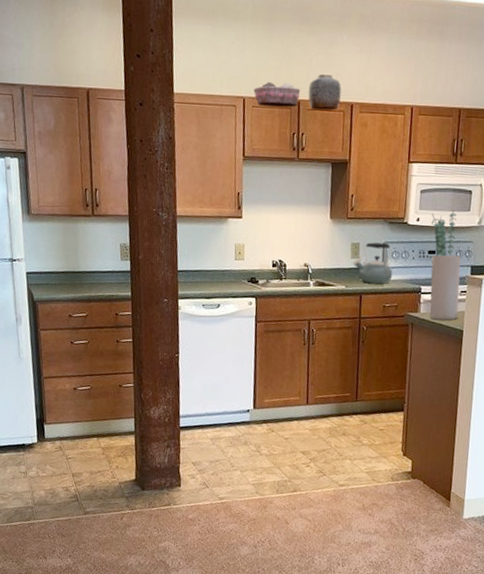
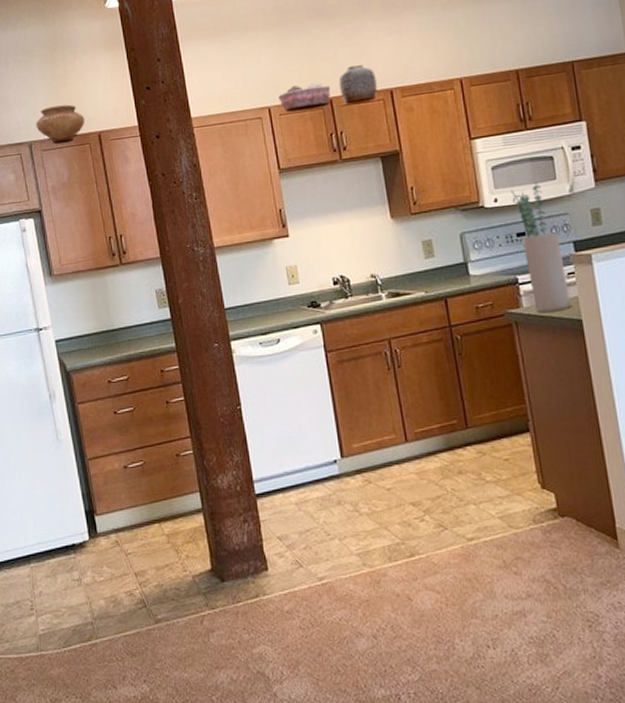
decorative pot: none [30,54,77,94] -> present [36,104,85,145]
kettle: present [353,242,393,285] -> none [428,234,480,285]

